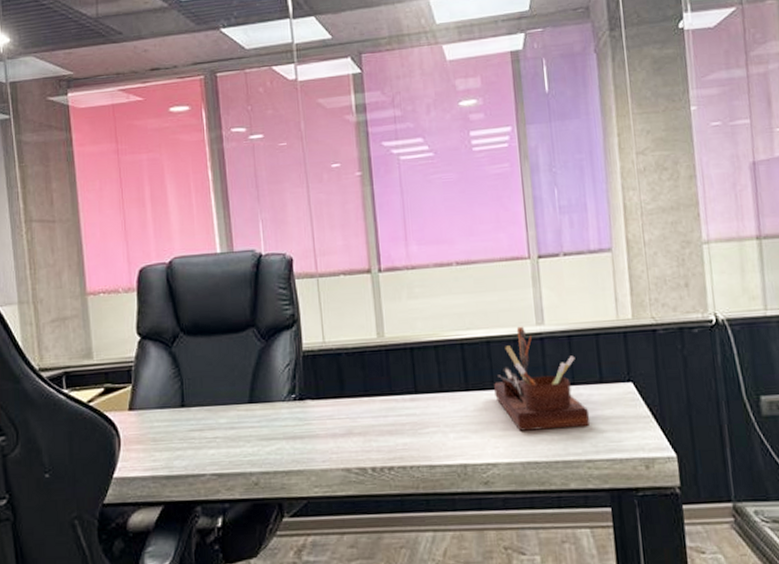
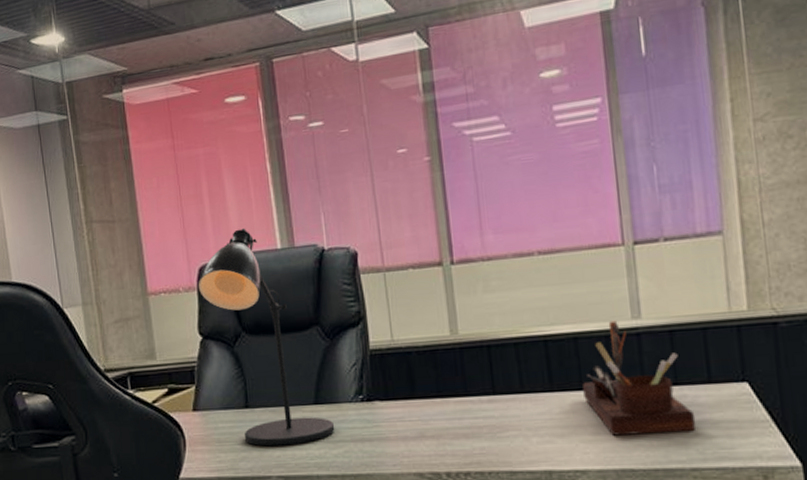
desk lamp: none [137,232,268,445] -> present [197,228,335,447]

